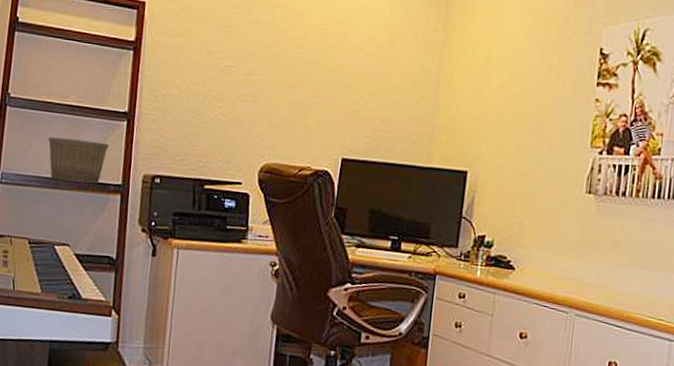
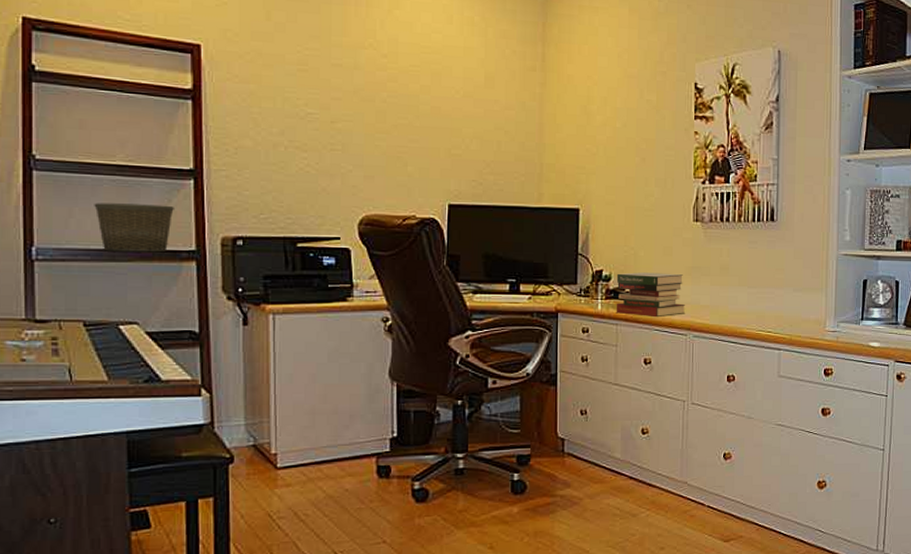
books: none [495,240,570,291] -> present [616,272,685,318]

